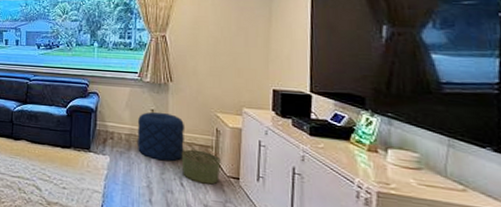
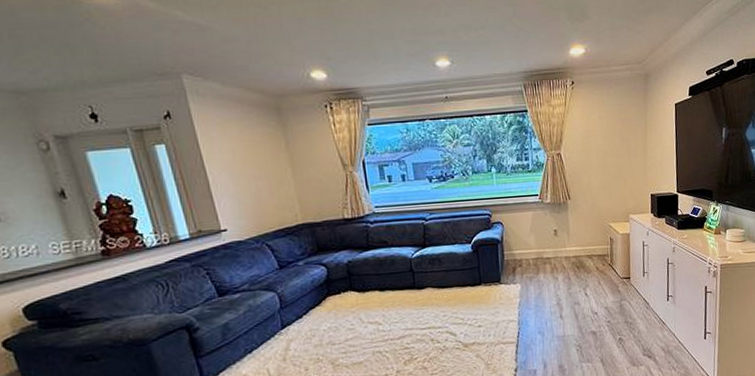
pouf: present [137,112,185,162] -> none [542,231,586,278]
basket: present [181,148,221,185] -> none [583,259,616,290]

